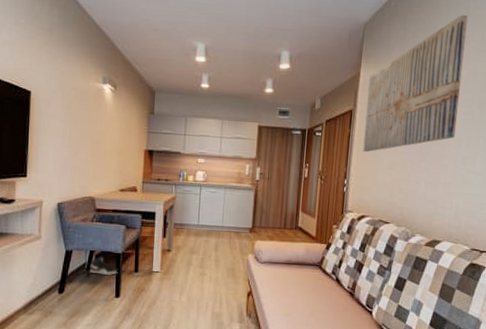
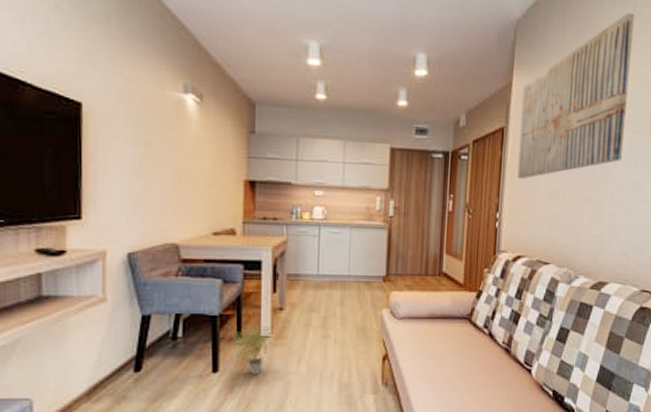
sneaker: present [89,256,119,276] -> none [175,321,215,346]
potted plant: none [130,260,162,301] -> present [230,322,273,374]

